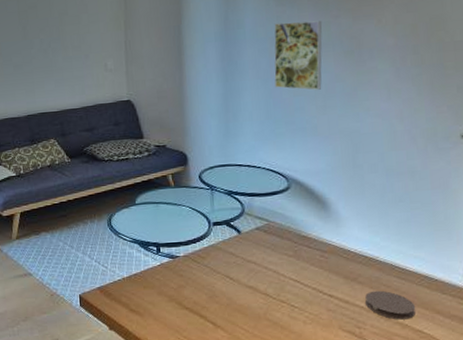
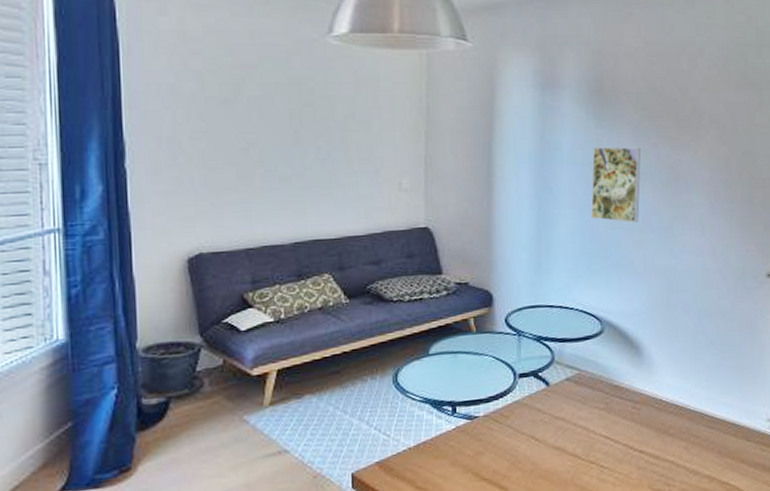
coaster: present [365,290,416,320] -> none [675,442,723,473]

